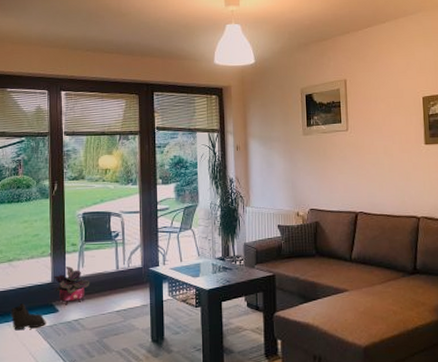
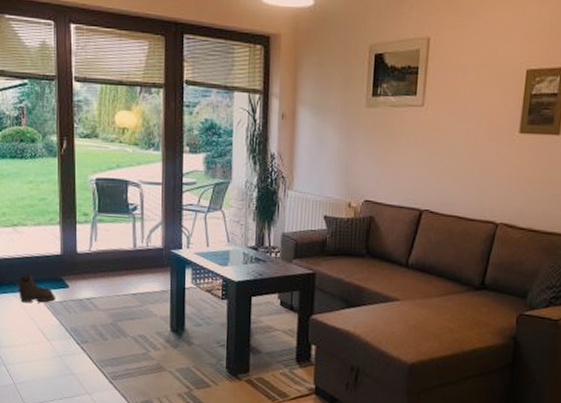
potted plant: present [54,266,90,305] -> none [63,238,104,282]

